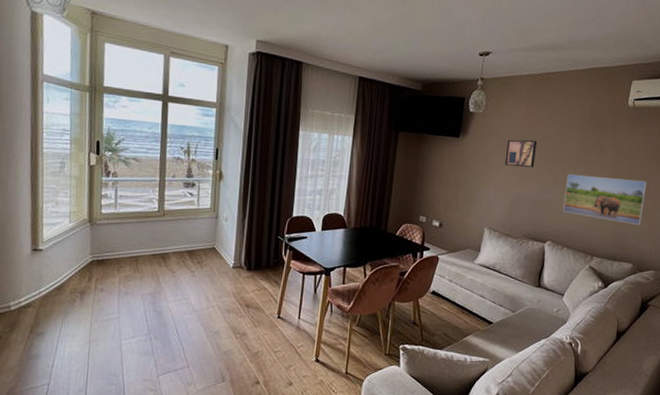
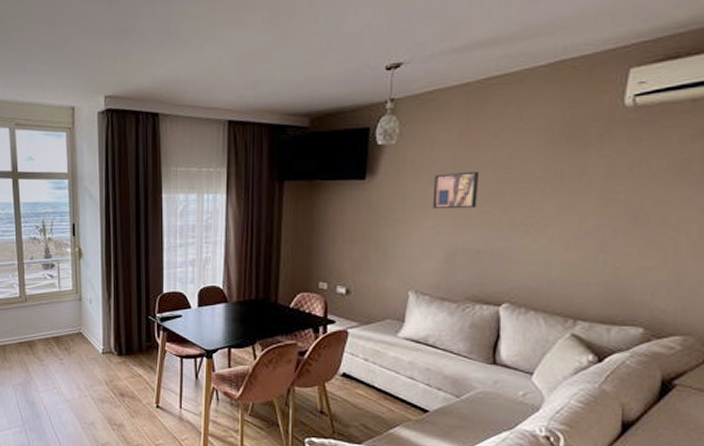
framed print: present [563,174,648,226] -> none [525,210,664,274]

